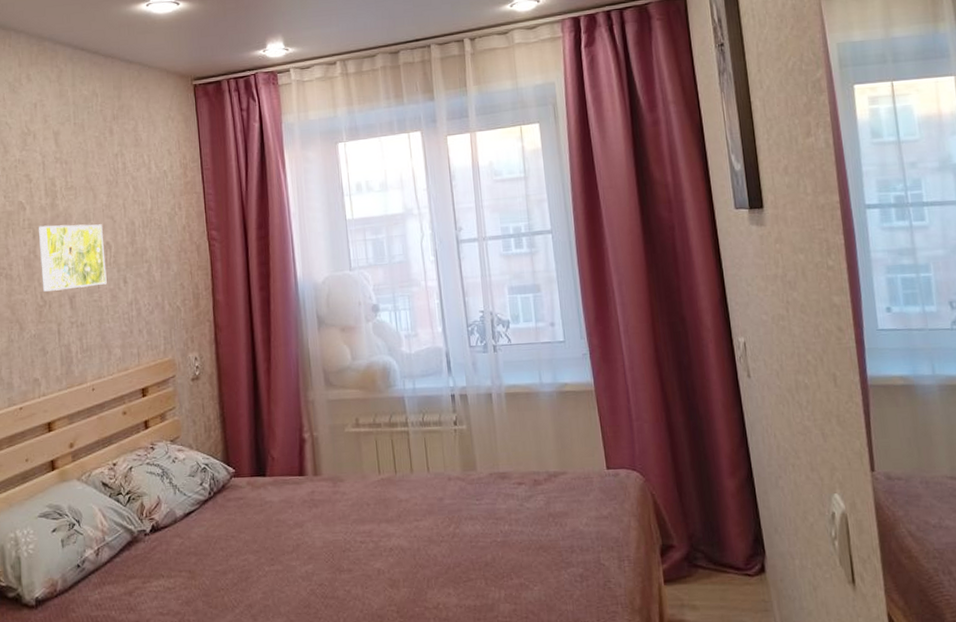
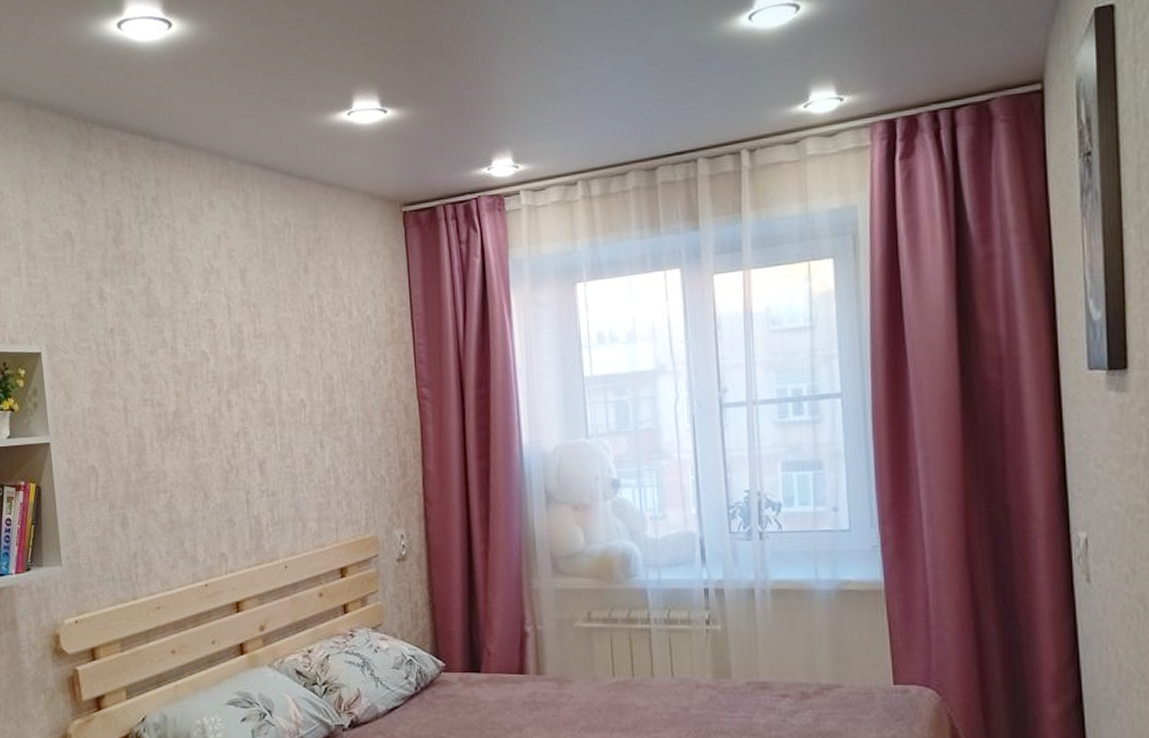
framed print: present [38,224,107,292] -> none [223,378,301,455]

